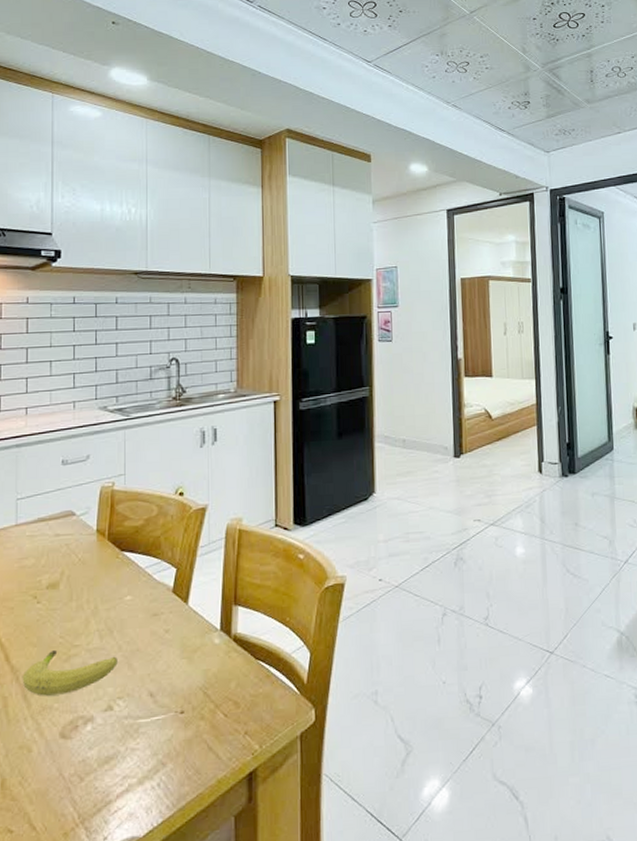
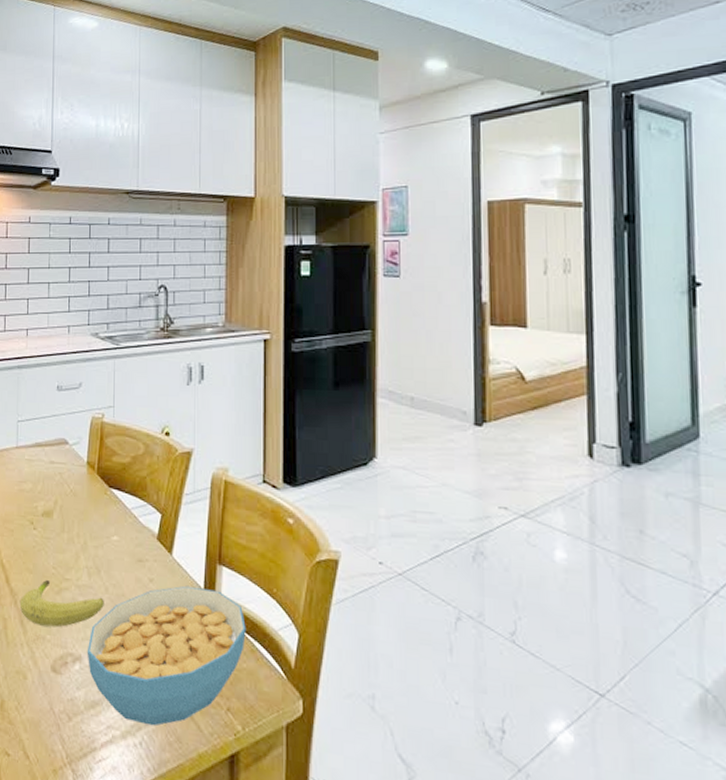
cereal bowl: none [99,628,262,767] -> present [87,585,246,726]

